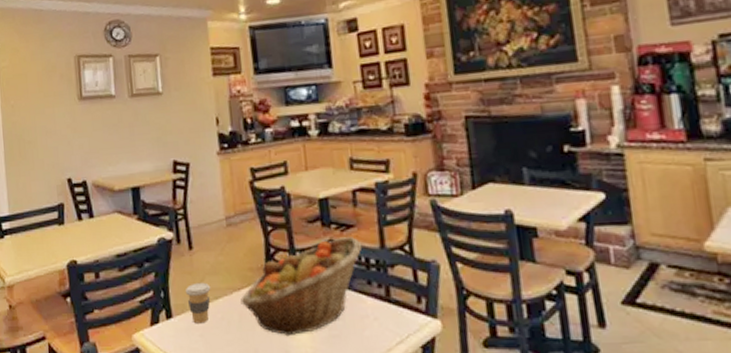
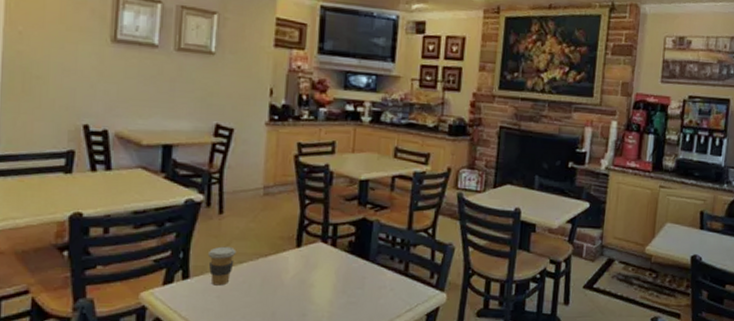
fruit basket: present [240,236,362,337] -> none [266,216,392,301]

